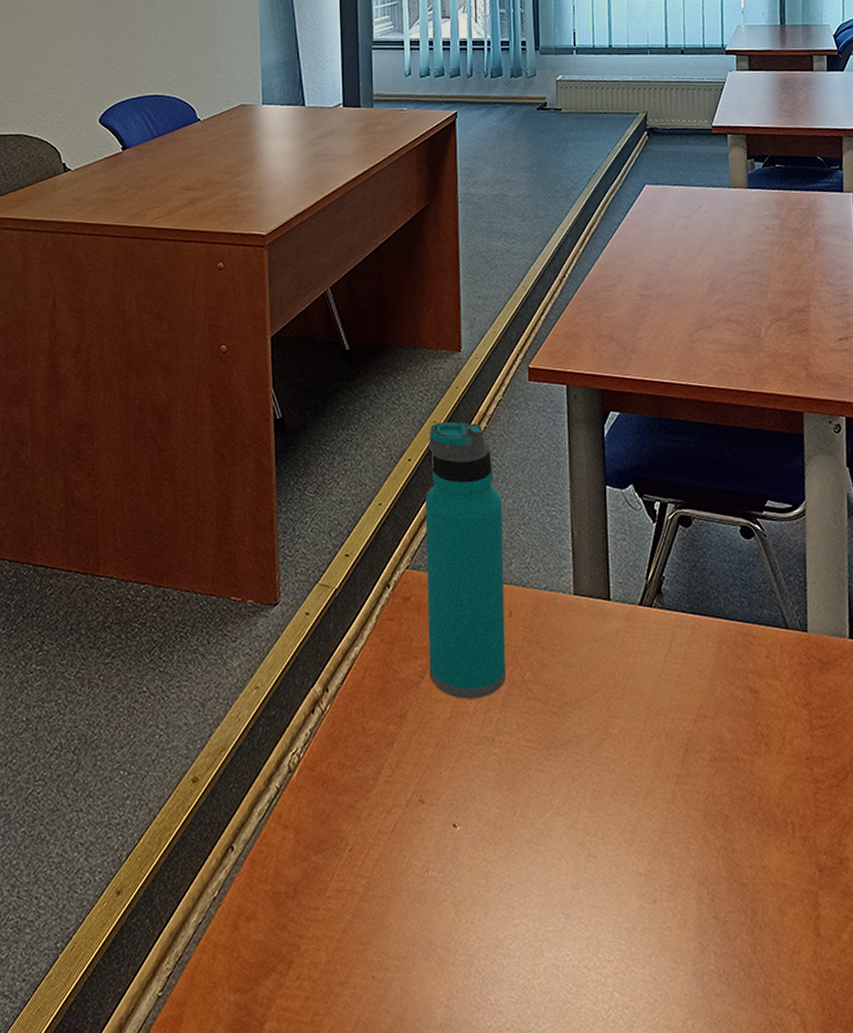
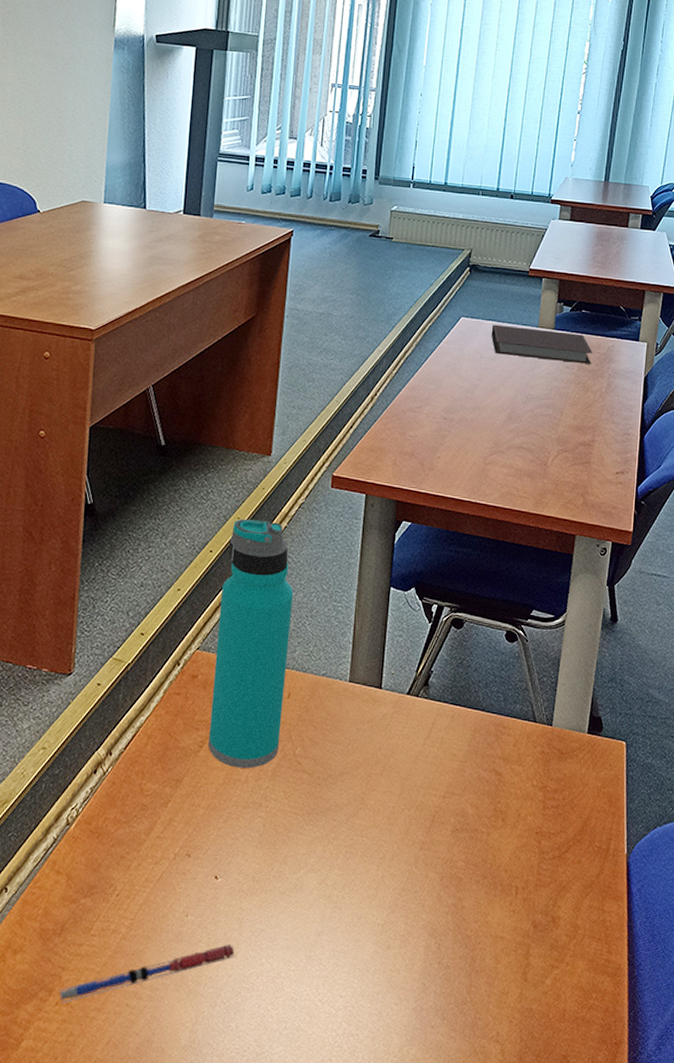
pen: none [299,902,486,977] -> present [59,944,236,1003]
notebook: none [679,189,794,223] -> present [491,324,593,364]

